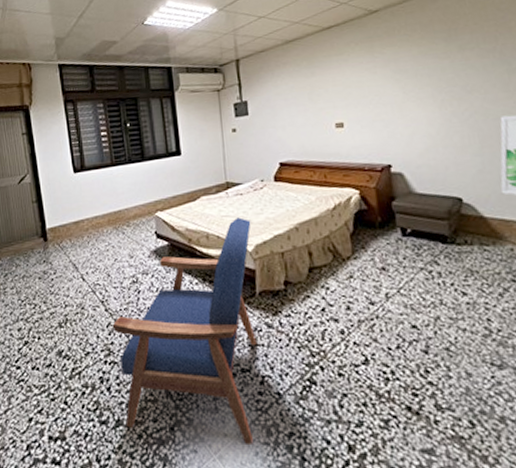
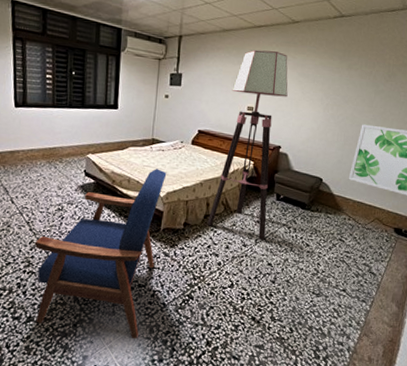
floor lamp: none [310,51,399,295] -> present [207,49,288,241]

